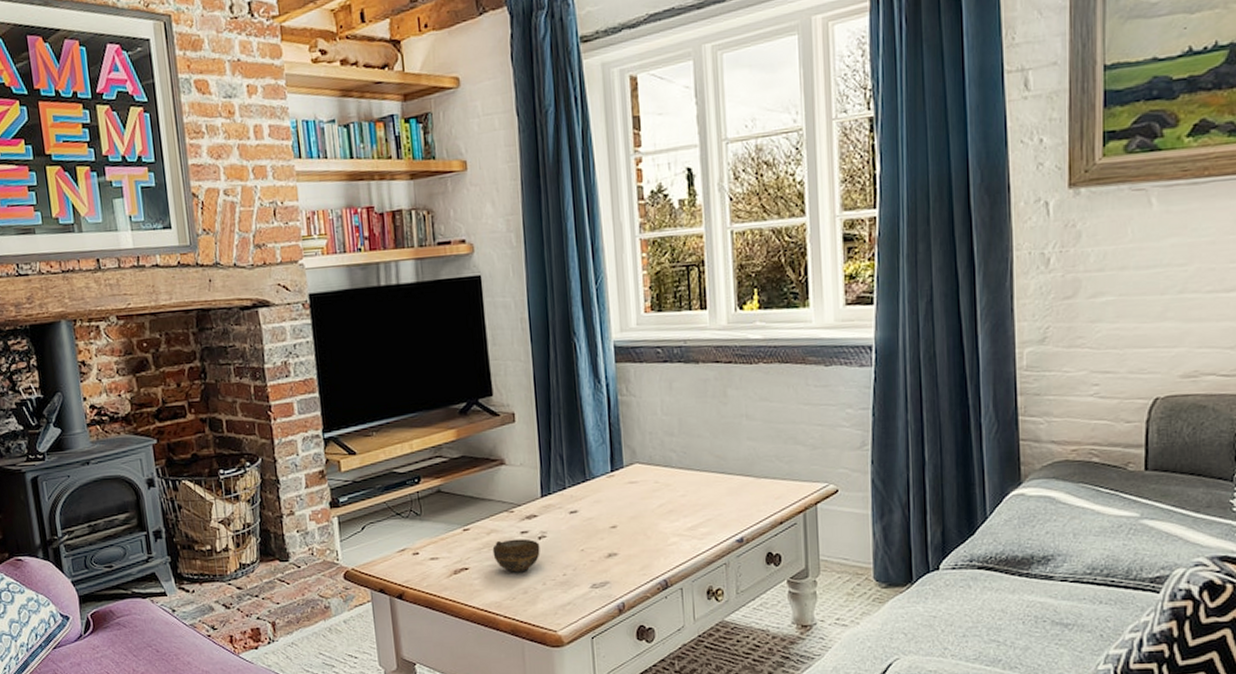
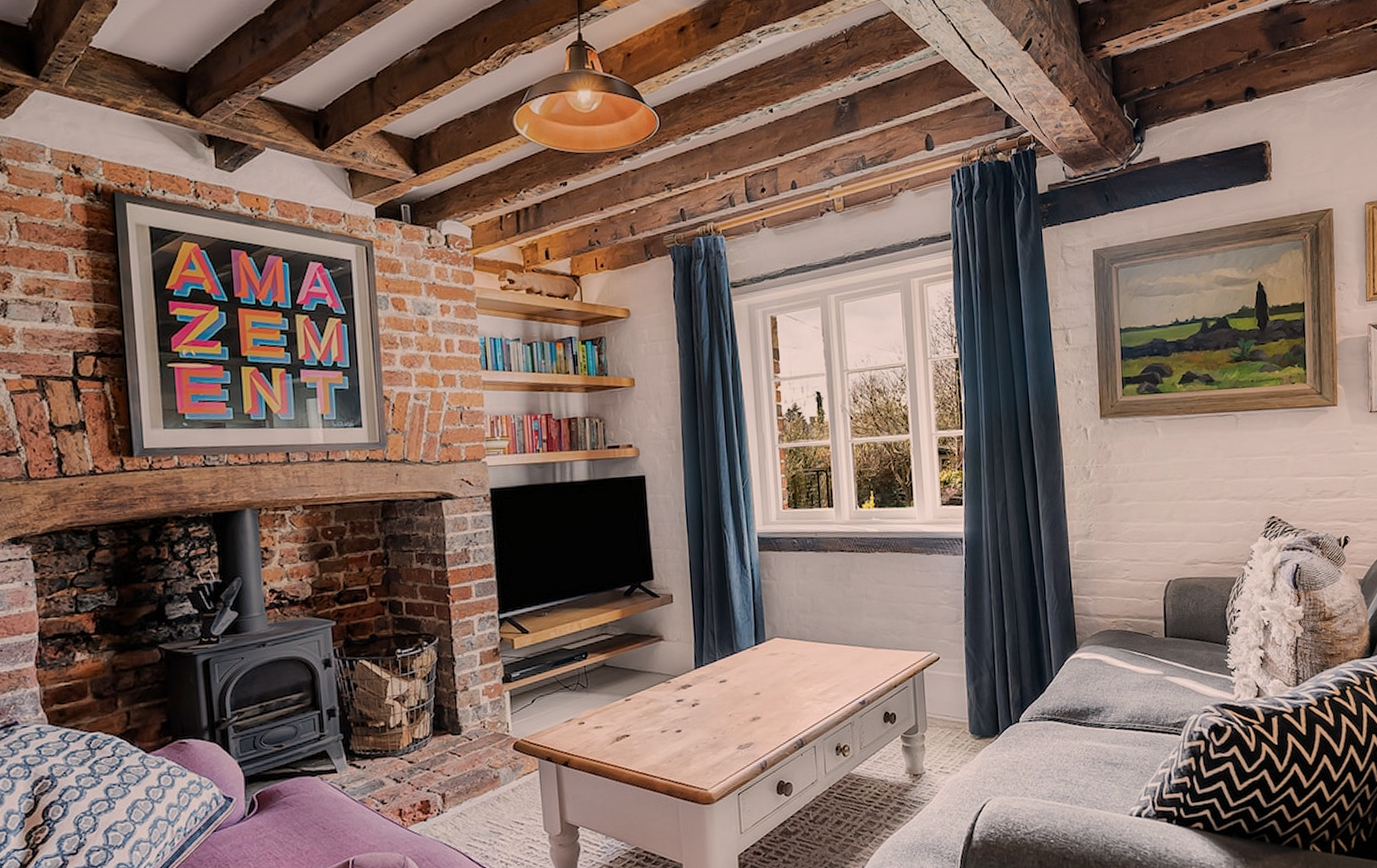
cup: present [492,539,540,573] -> none [651,706,694,738]

